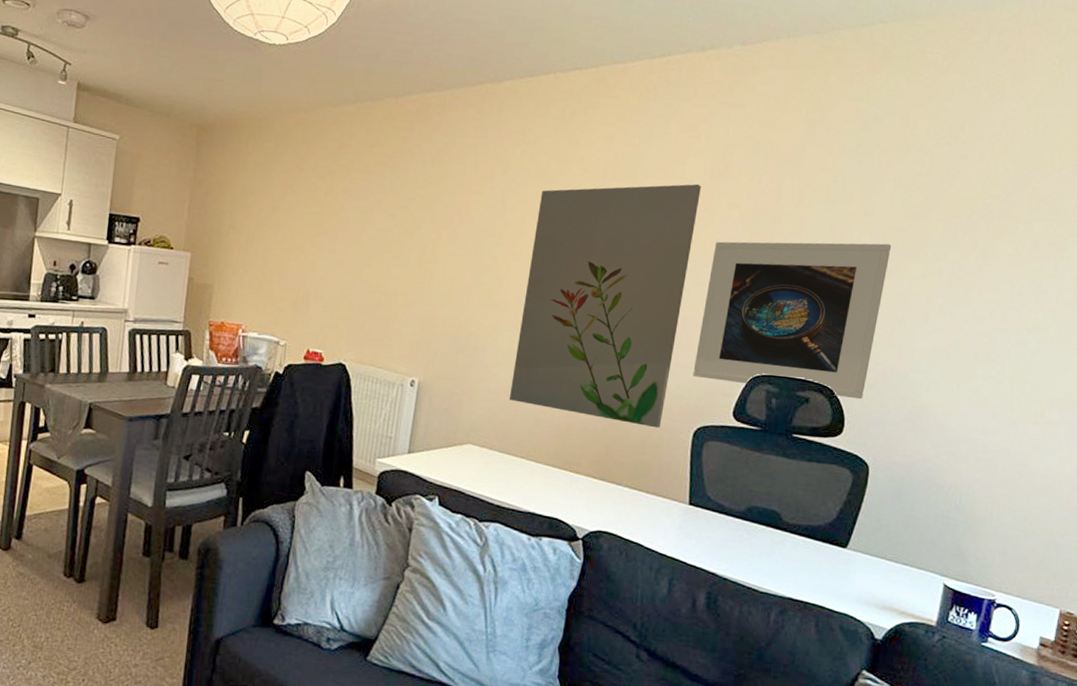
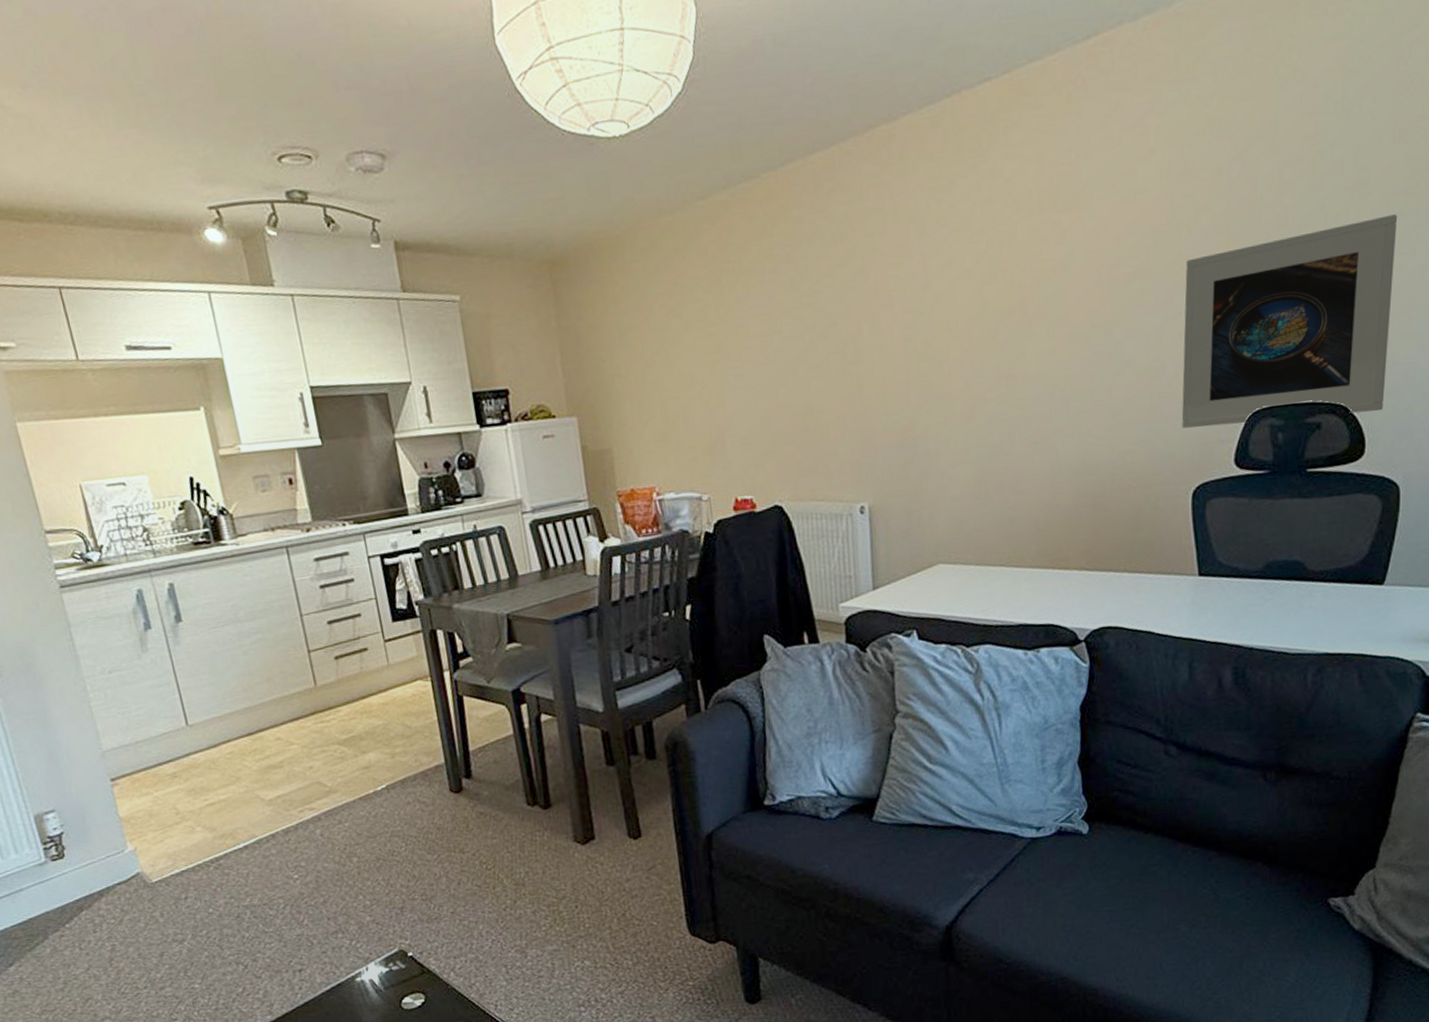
wall art: present [509,184,701,428] -> none [969,192,1160,504]

